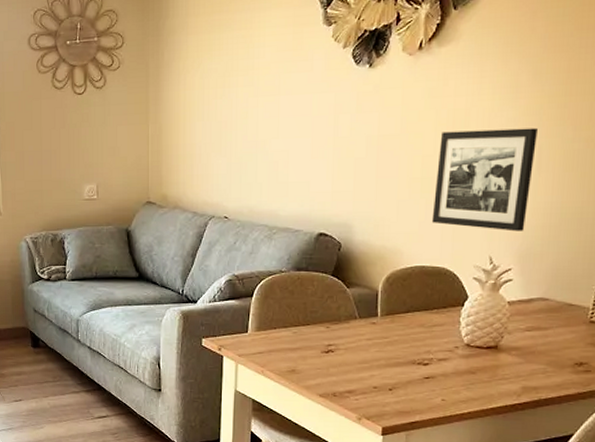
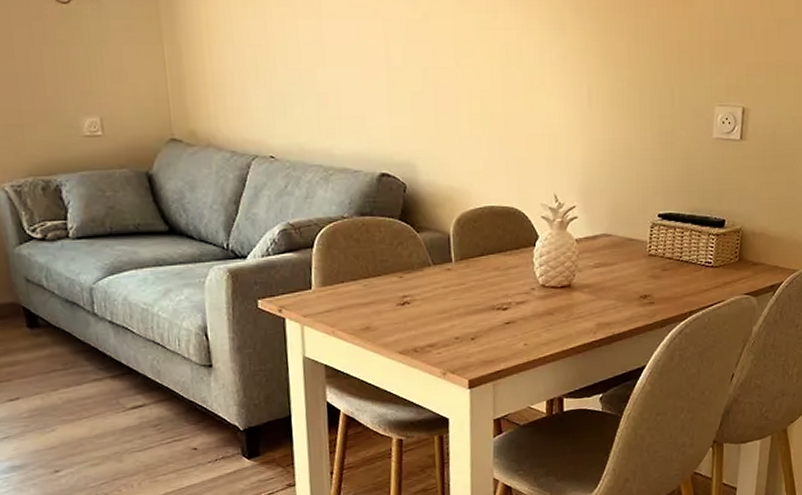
picture frame: present [431,127,539,232] -> none [495,65,586,169]

